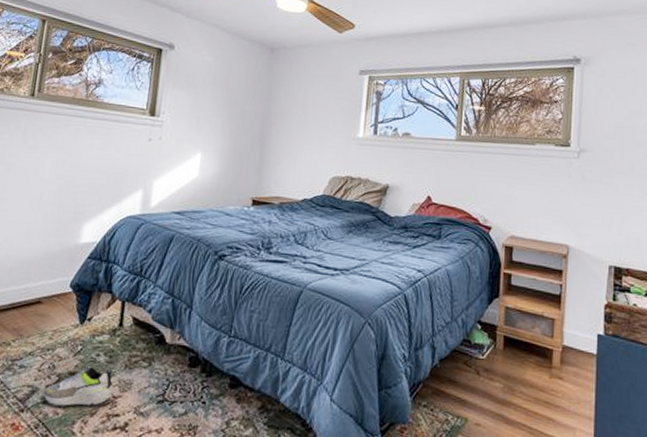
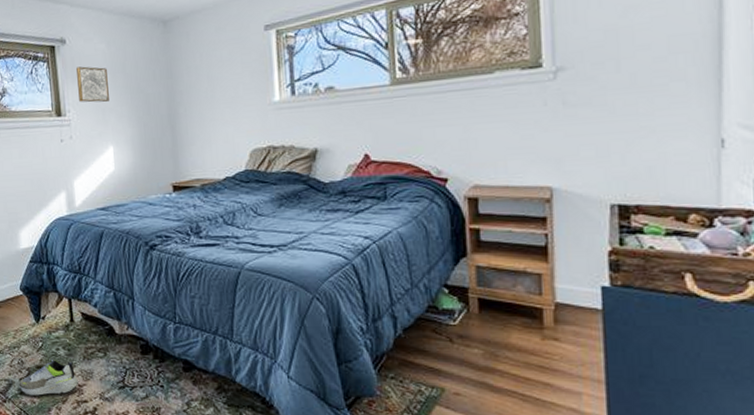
wall art: none [176,73,210,110] -> present [76,66,109,103]

